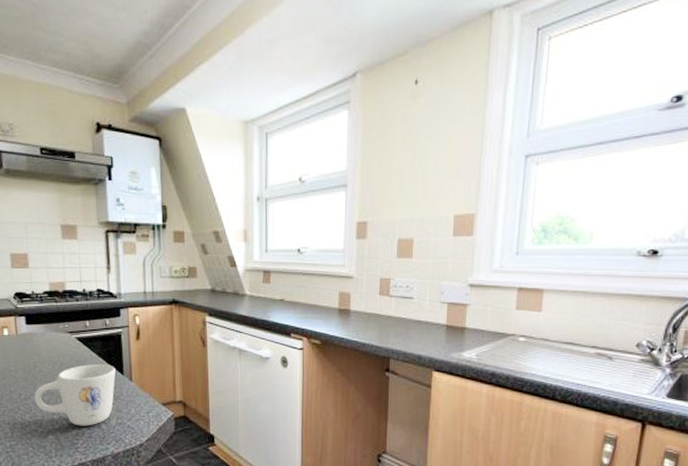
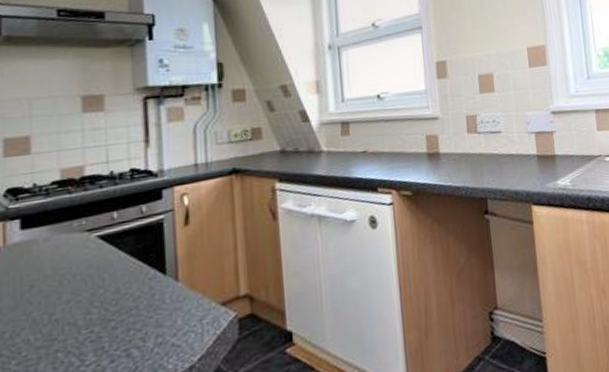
mug: present [34,364,116,426] -> none [27,264,155,361]

